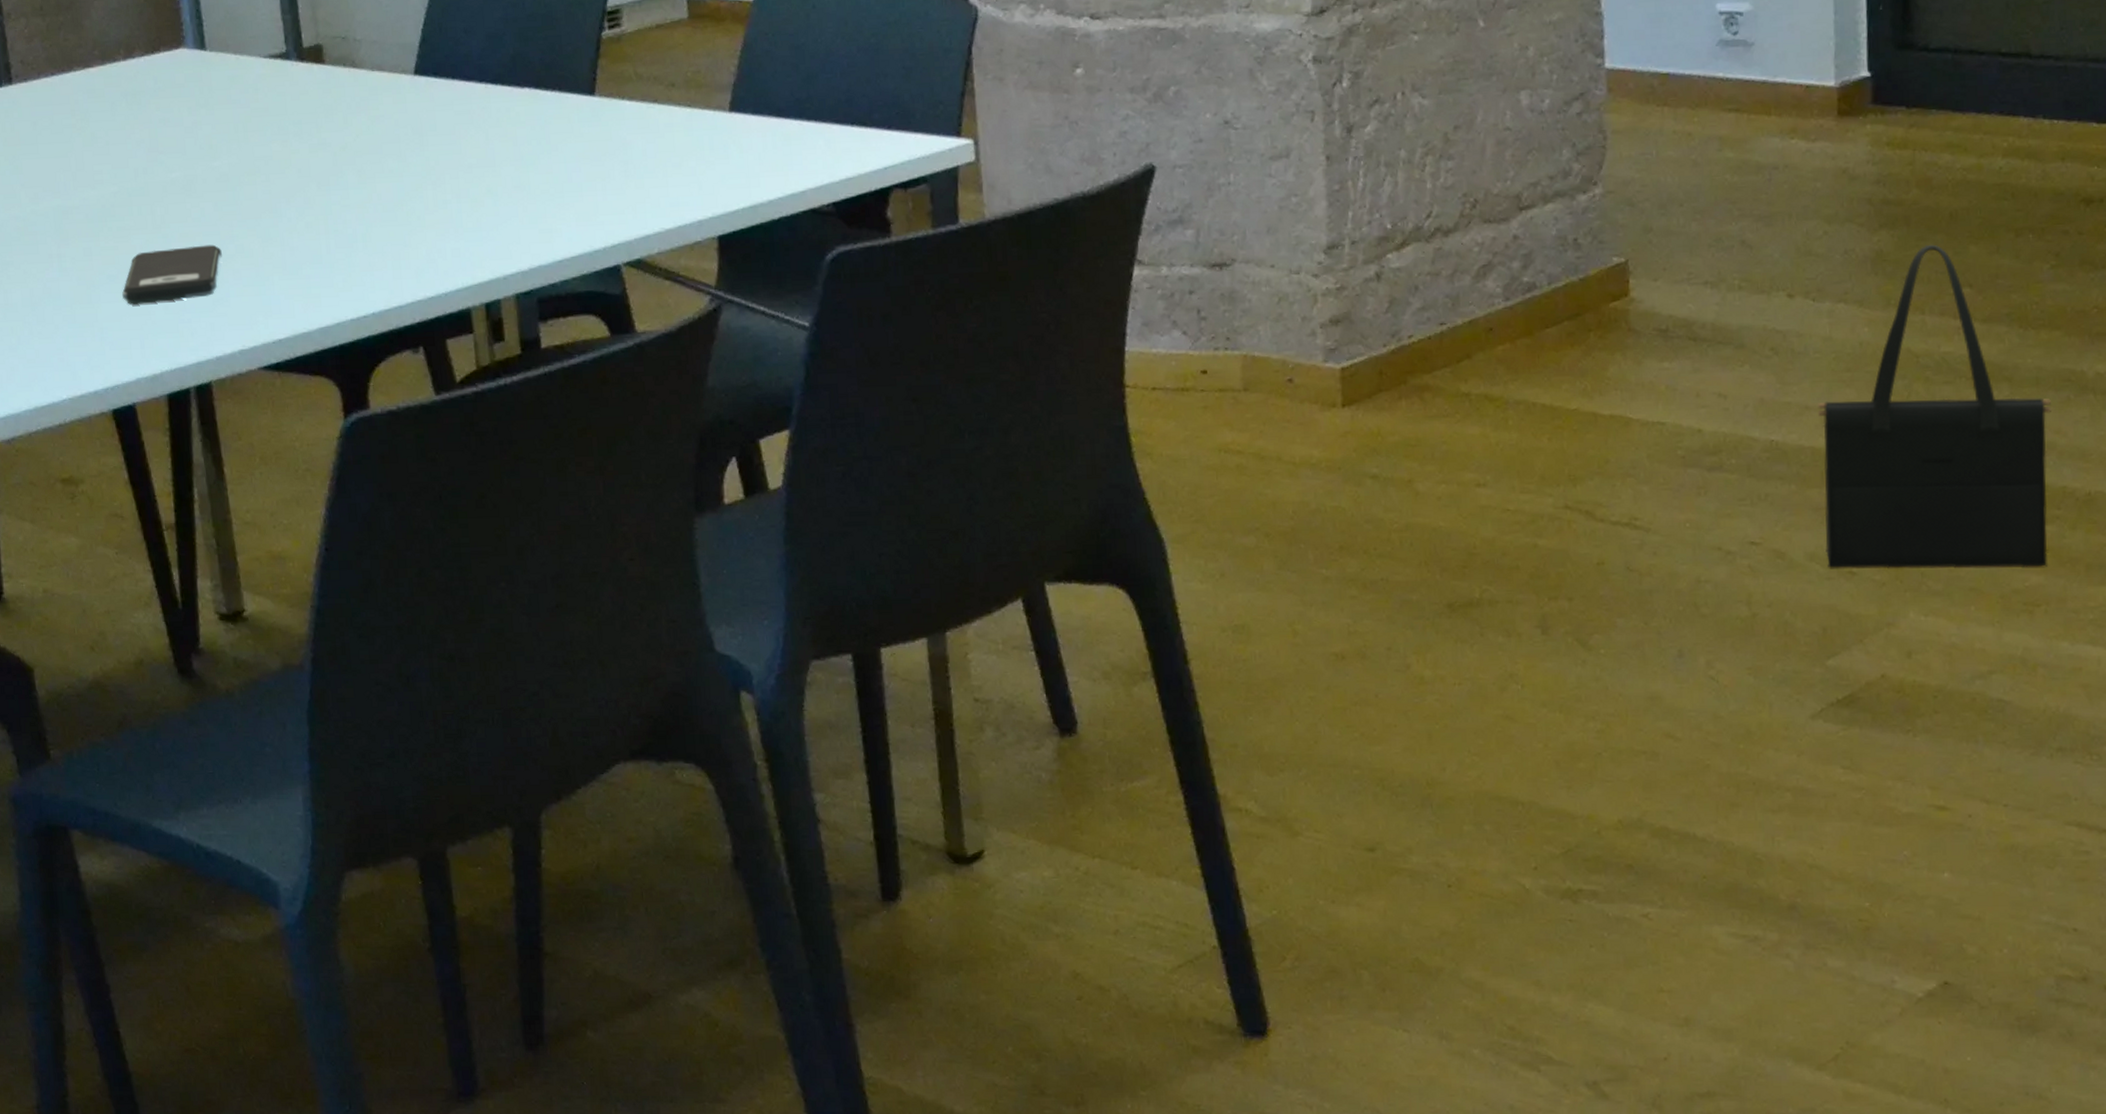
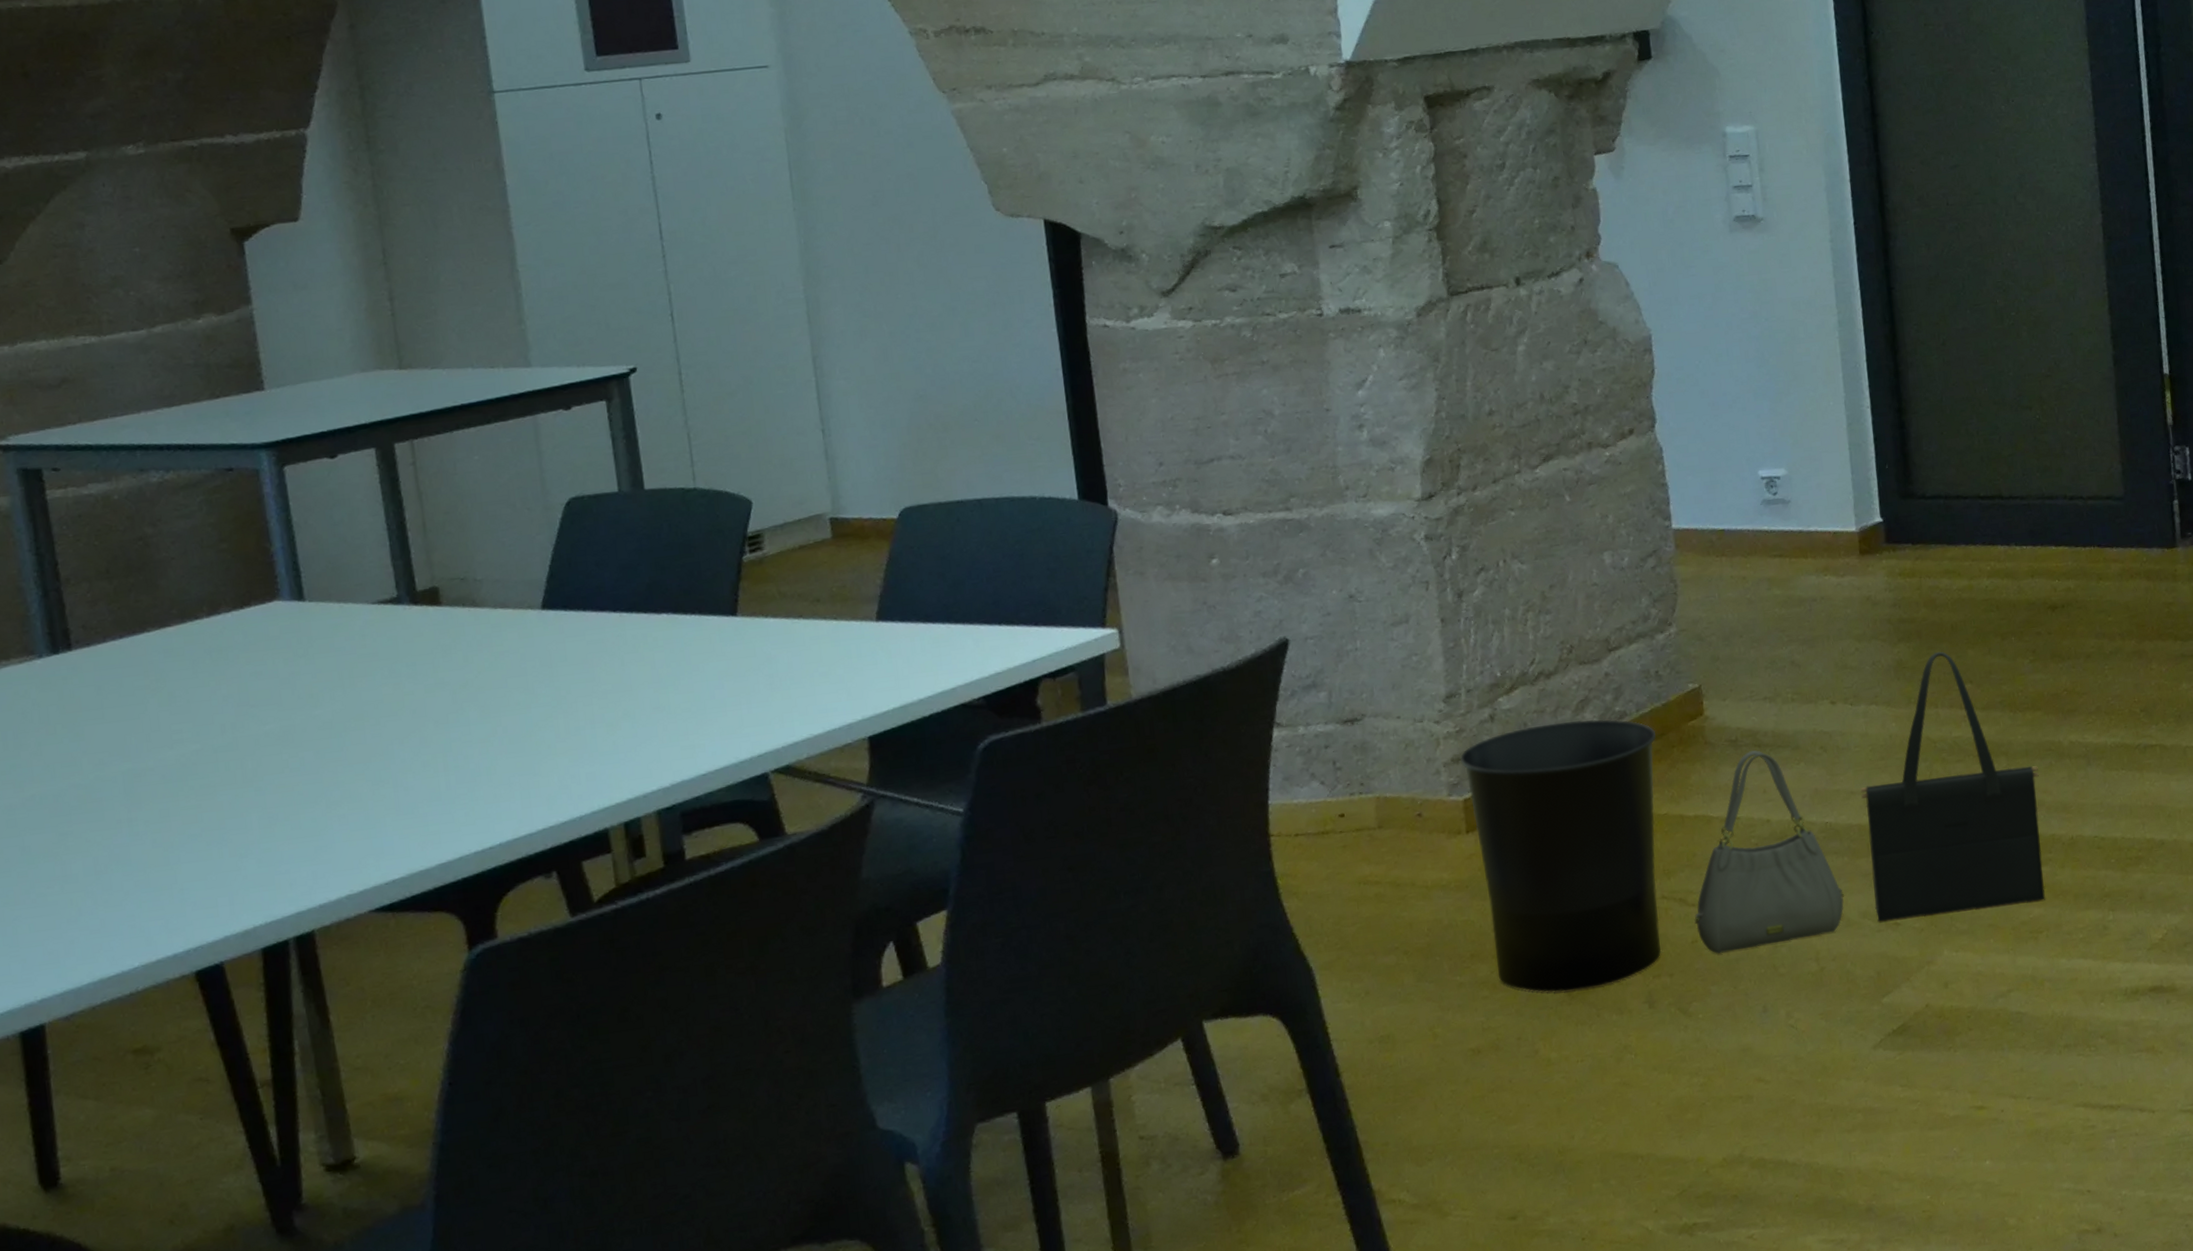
phone: present [122,244,222,305] -> none [206,792,326,862]
waste bin: none [1340,289,1569,602] -> present [1460,719,1662,992]
handbag: none [1601,344,1789,581] -> present [1693,750,1845,954]

